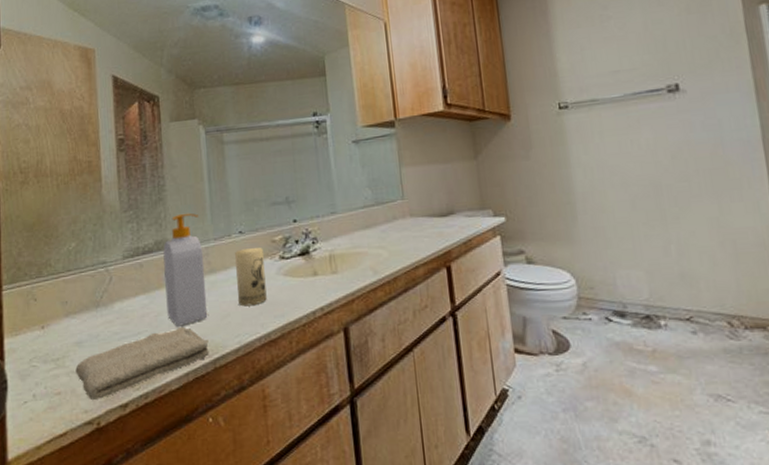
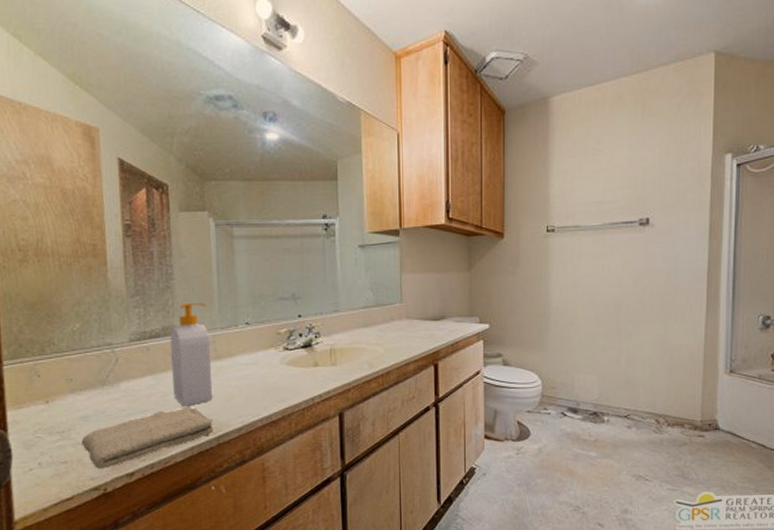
candle: present [234,247,267,307] -> none [240,337,270,391]

